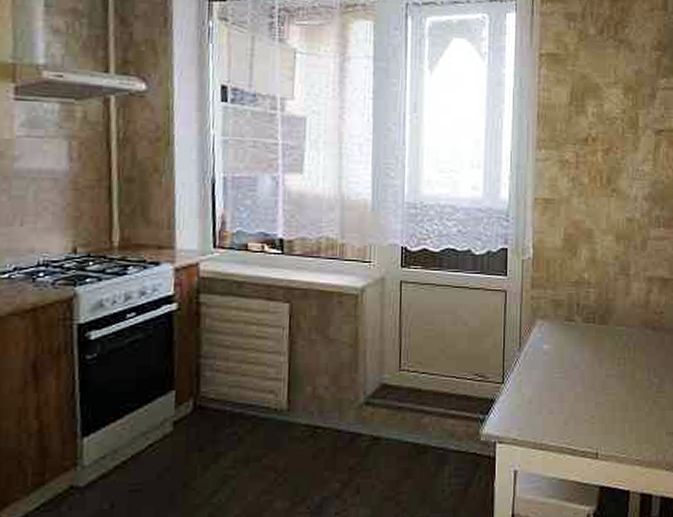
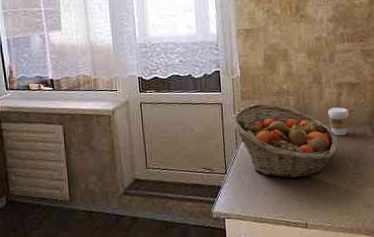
fruit basket: none [516,295,643,394] -> present [231,103,338,179]
coffee cup: none [634,307,659,344] -> present [328,107,349,136]

